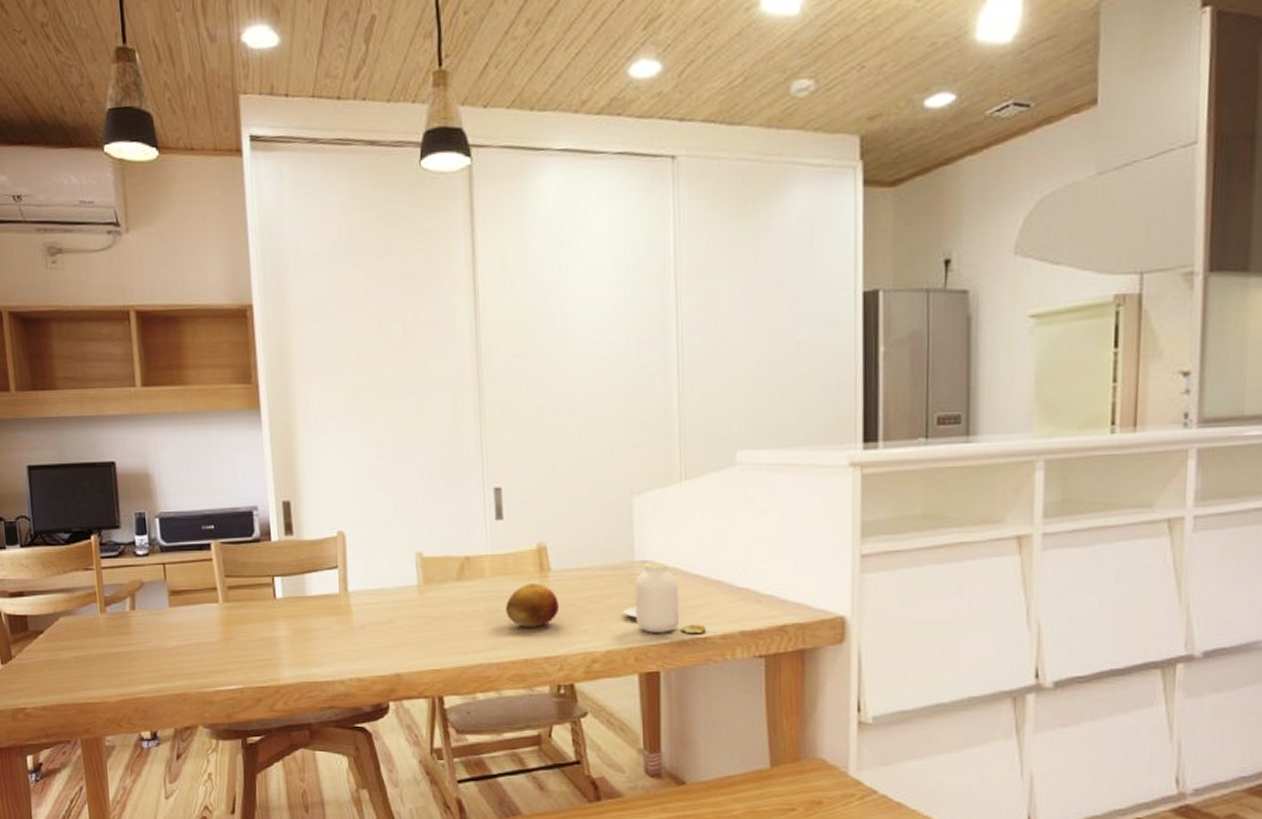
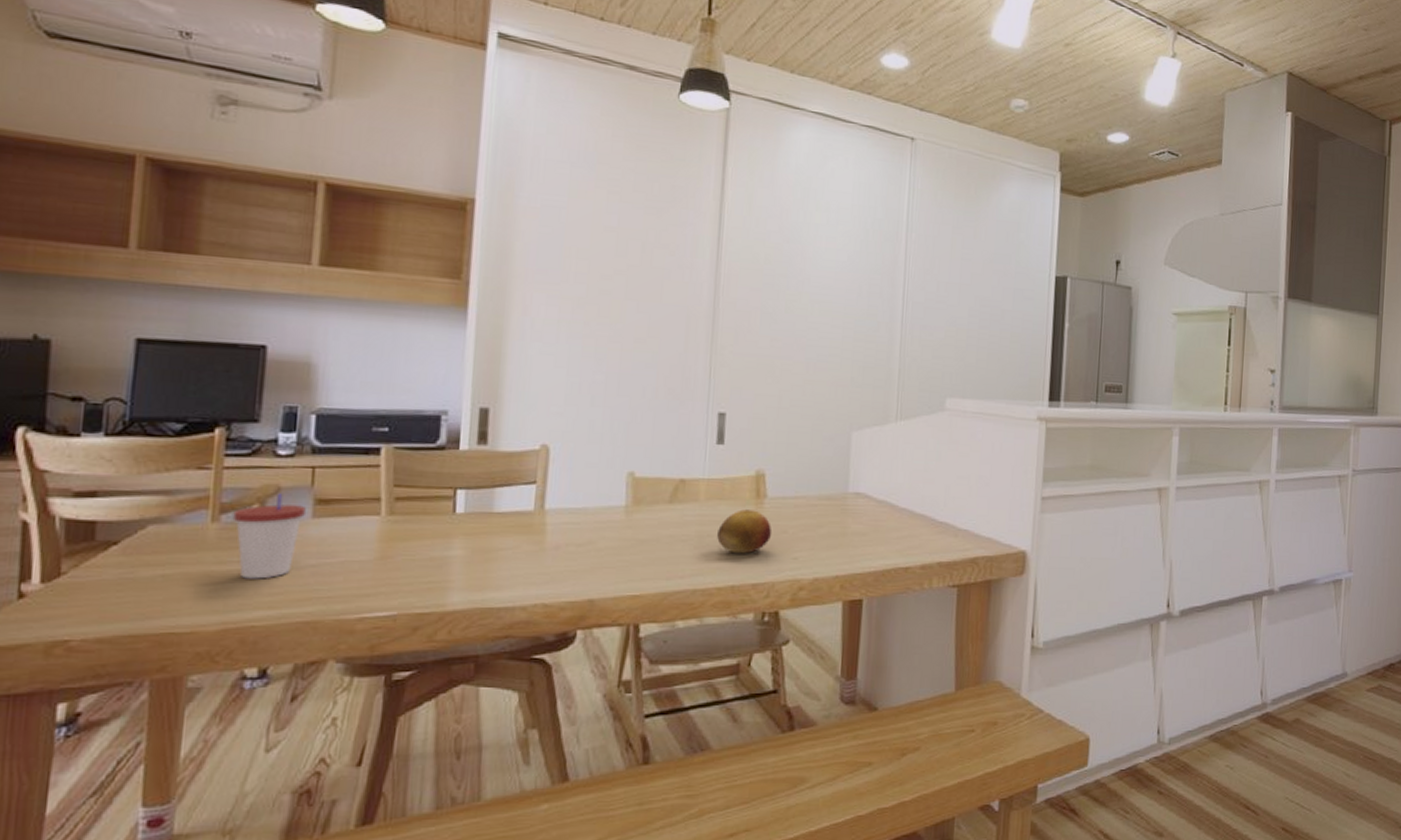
cup: none [114,587,164,659] -> present [232,493,306,579]
jar: present [624,562,706,634] -> none [834,494,908,564]

